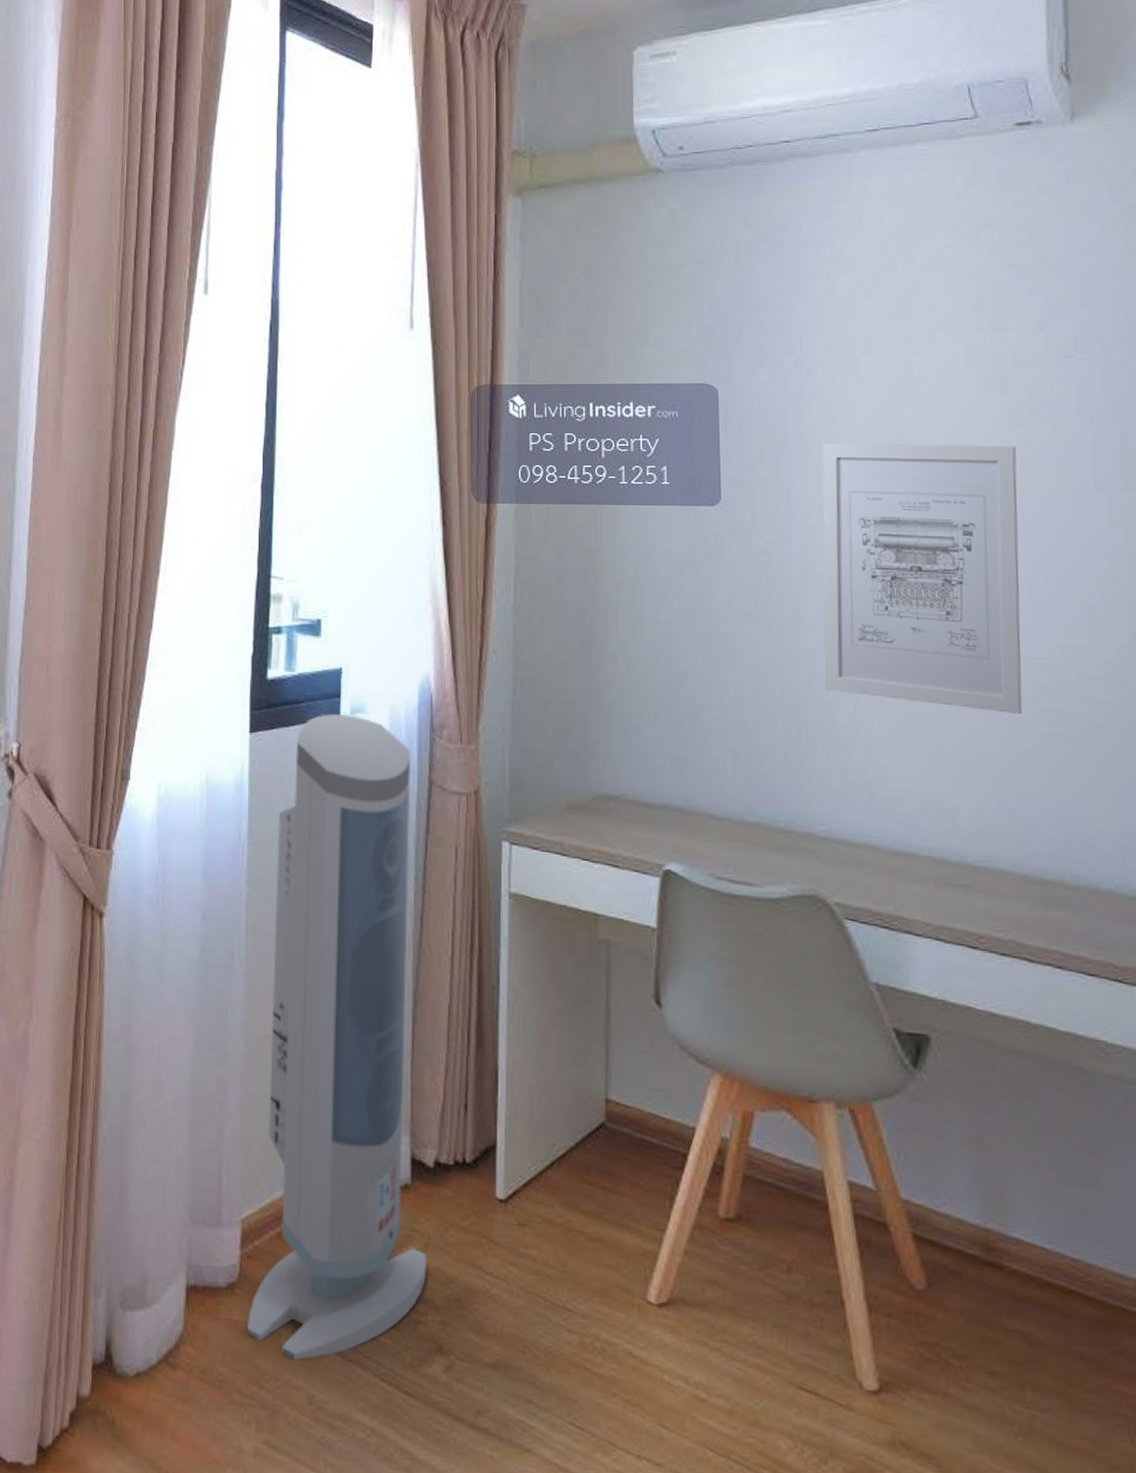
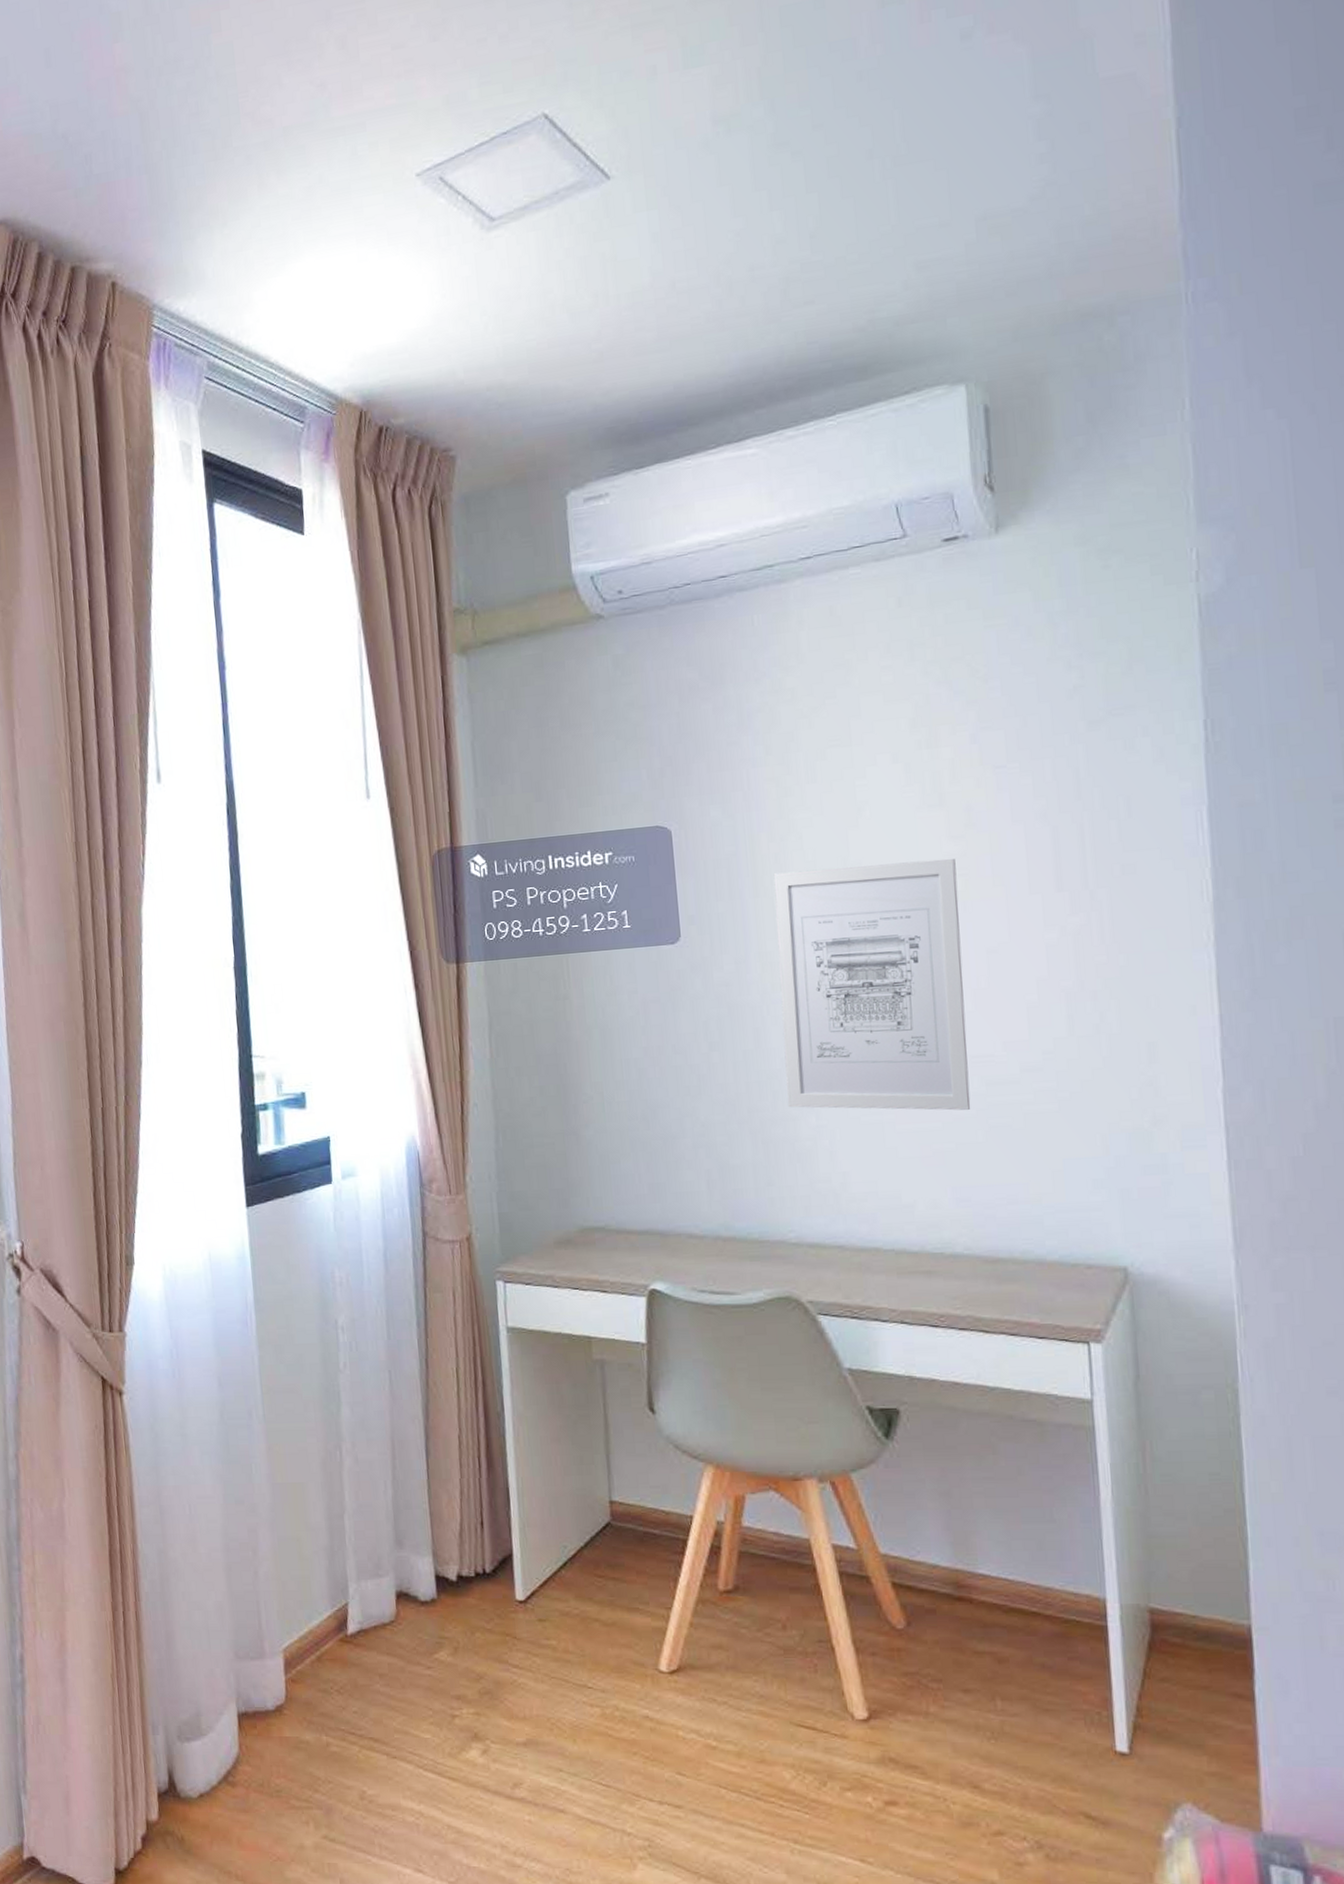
air purifier: present [246,714,427,1361] -> none [281,1180,459,1764]

